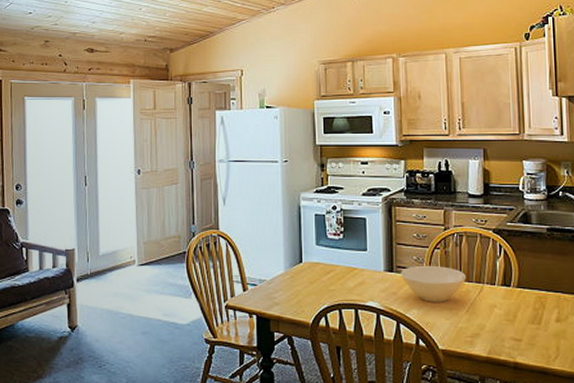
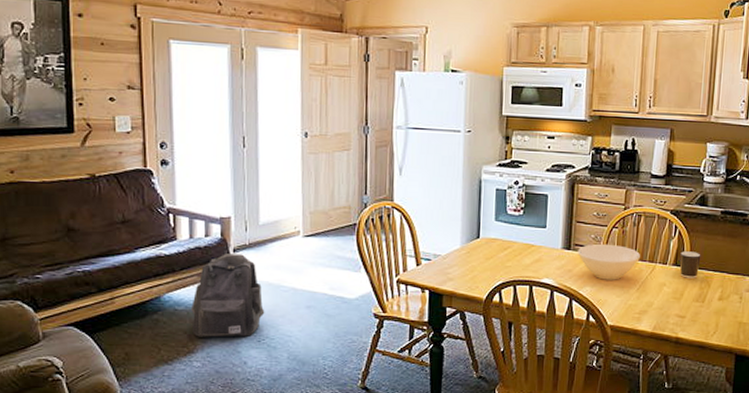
backpack: none [41,283,105,363] -> present [191,254,265,337]
mug: none [508,271,531,299] -> present [679,251,701,278]

